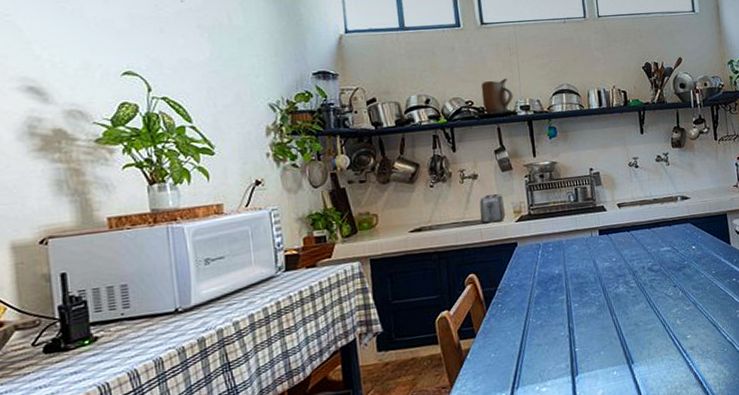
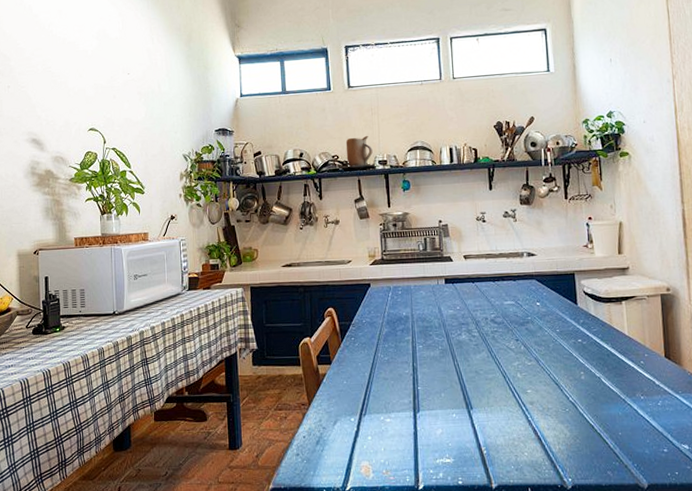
toaster: present [479,193,506,224] -> none [339,238,362,265]

